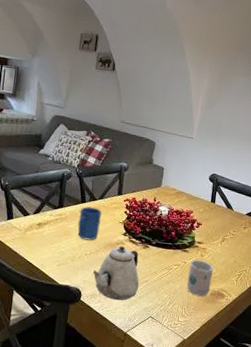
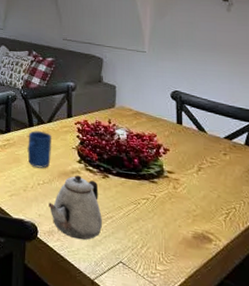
mug: present [187,259,213,297] -> none [161,193,192,240]

